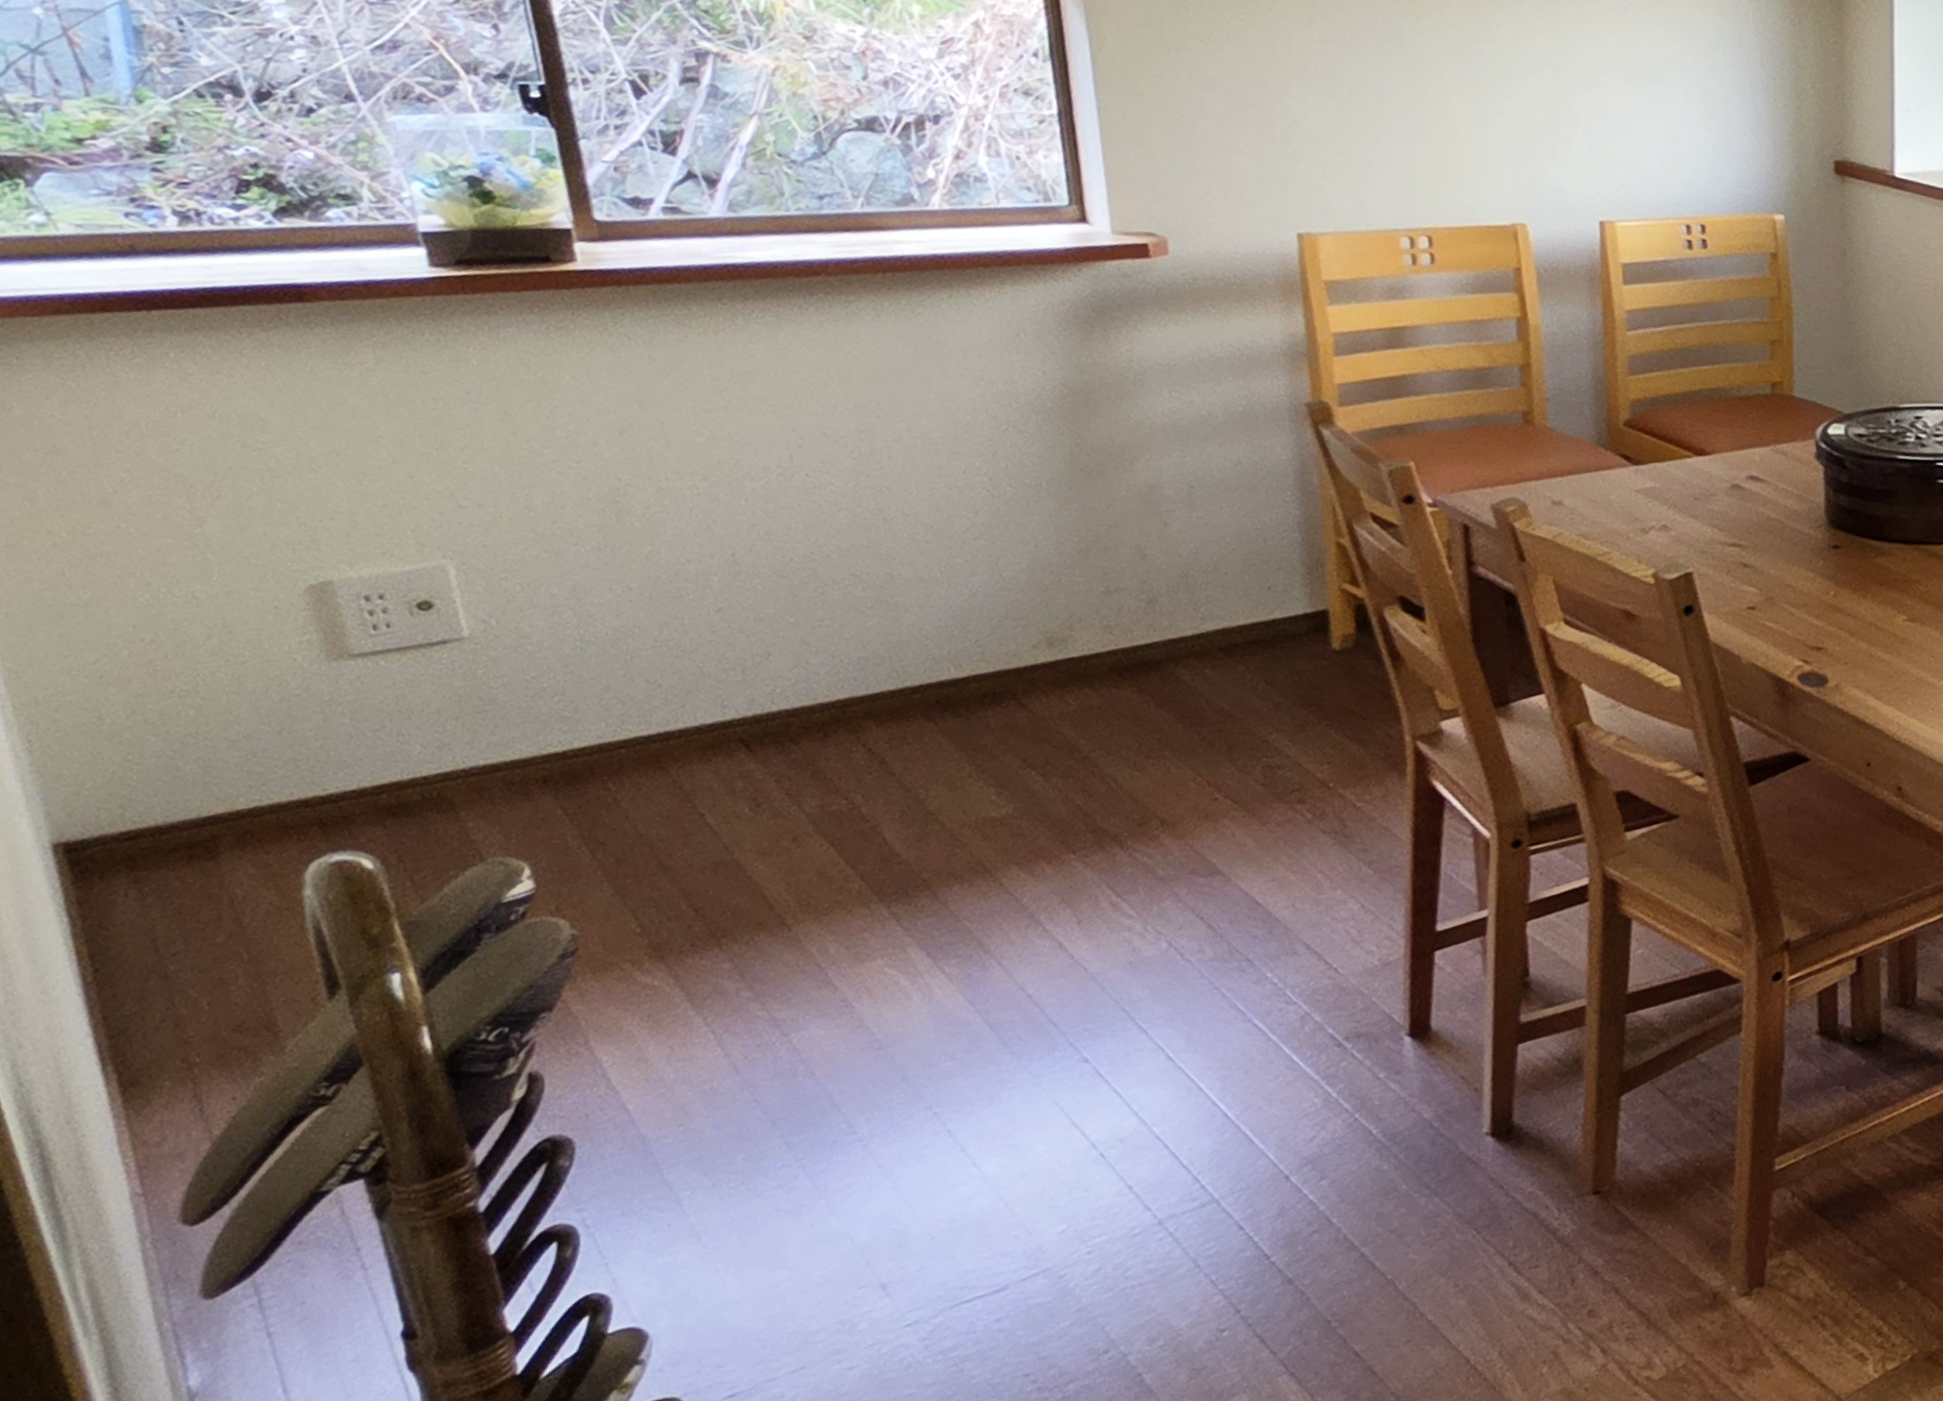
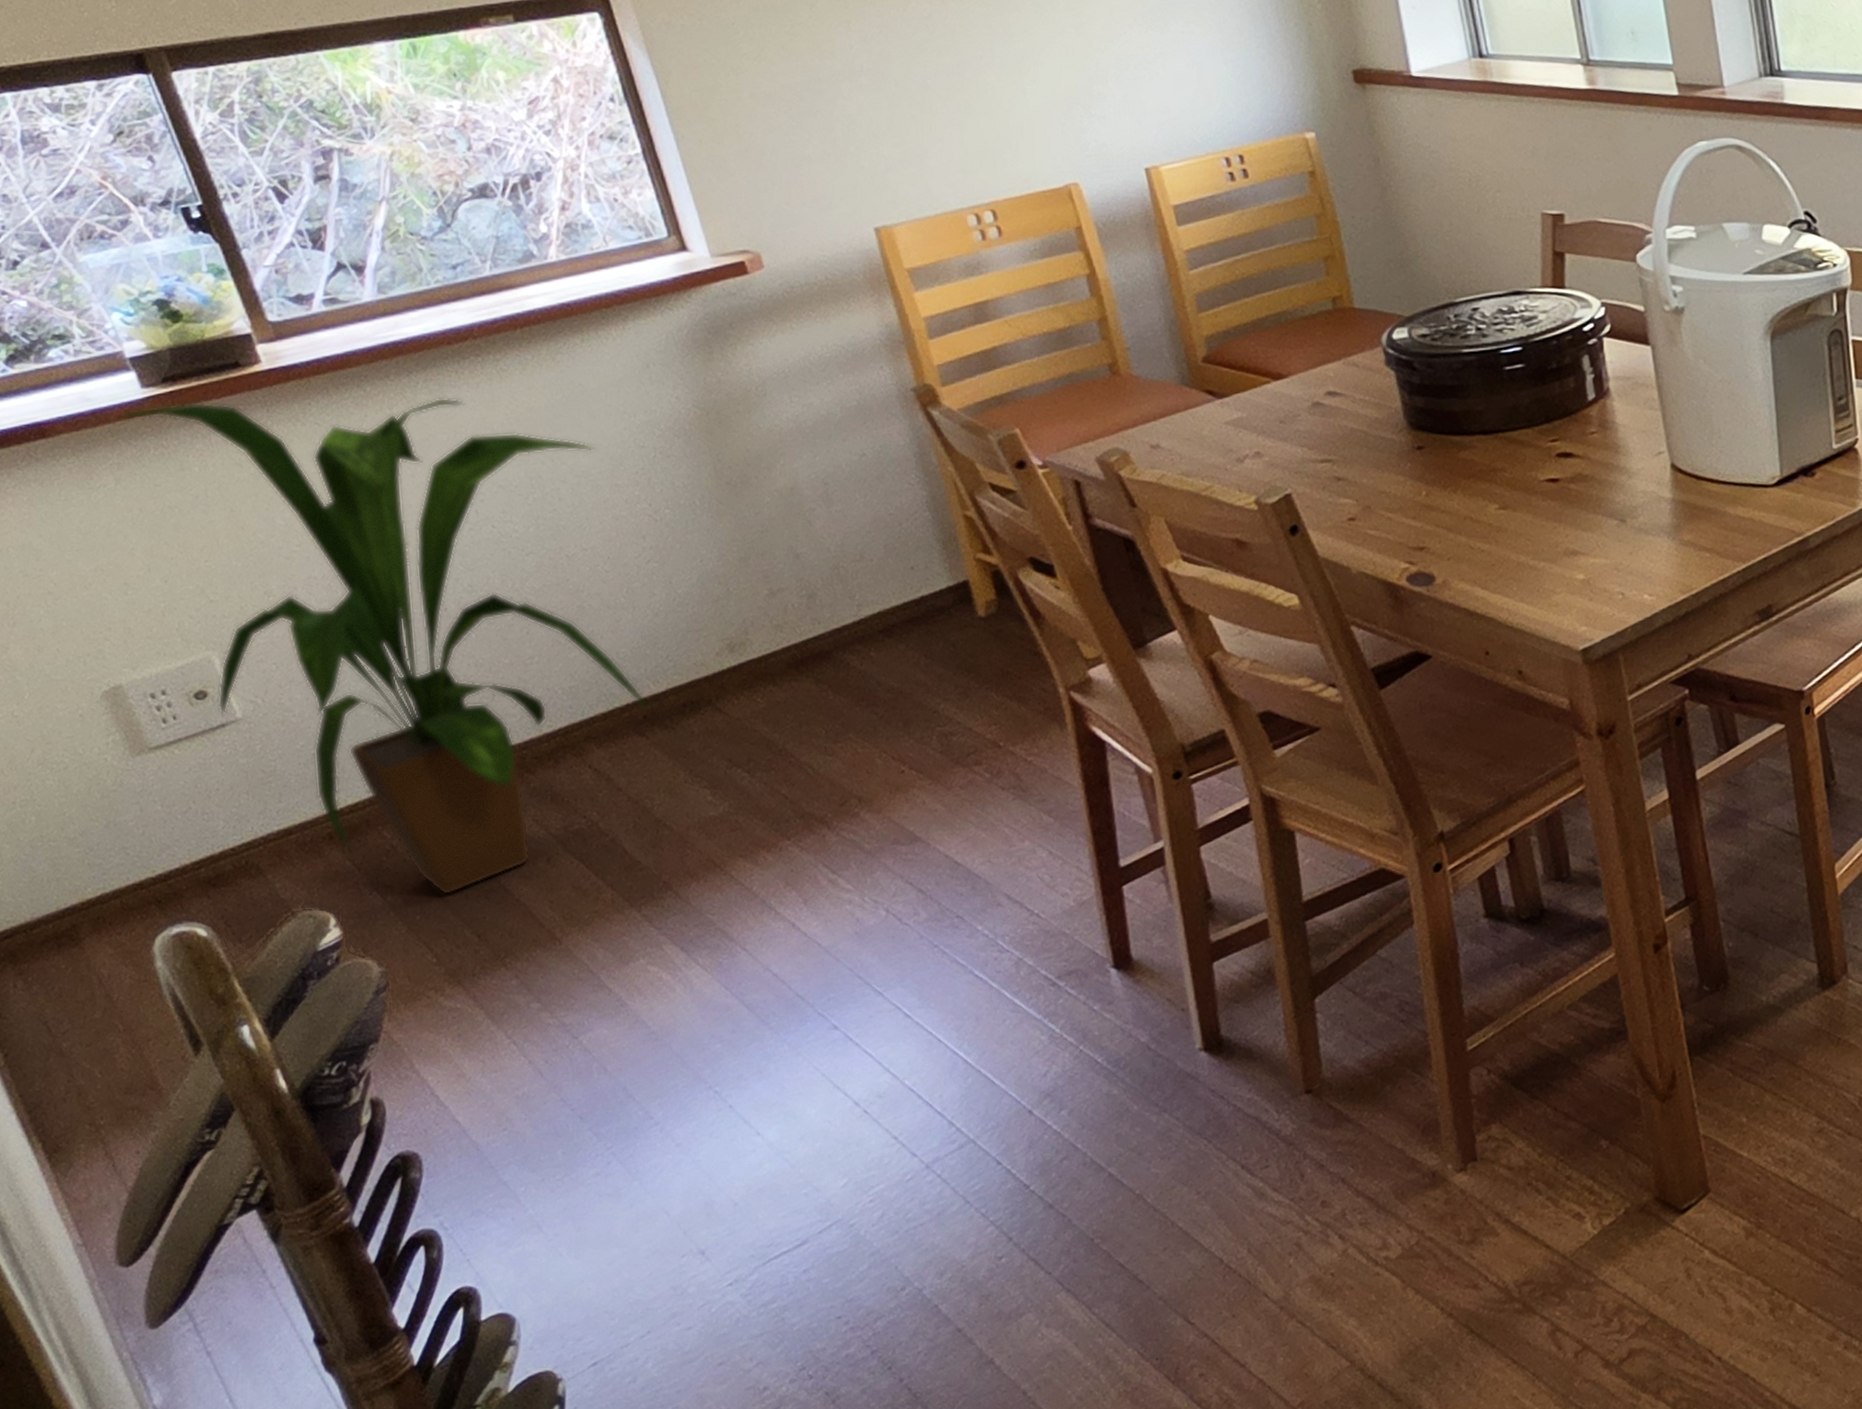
house plant: none [397,287,944,862] -> present [120,397,649,896]

